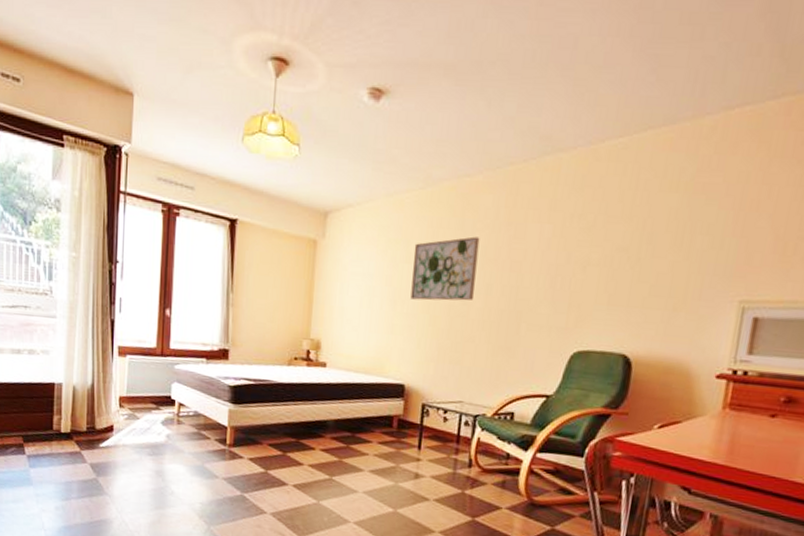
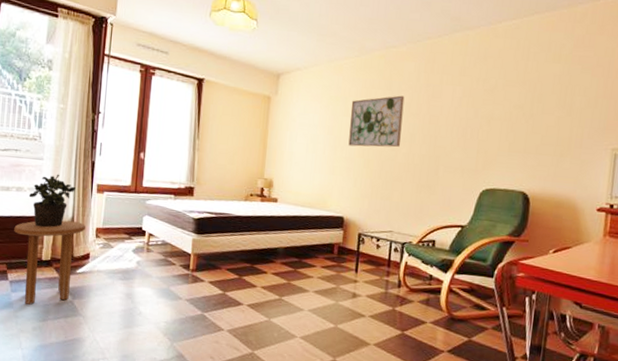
side table: none [28,387,108,482] -> present [14,220,86,305]
potted plant: none [42,334,94,396] -> present [28,174,76,228]

